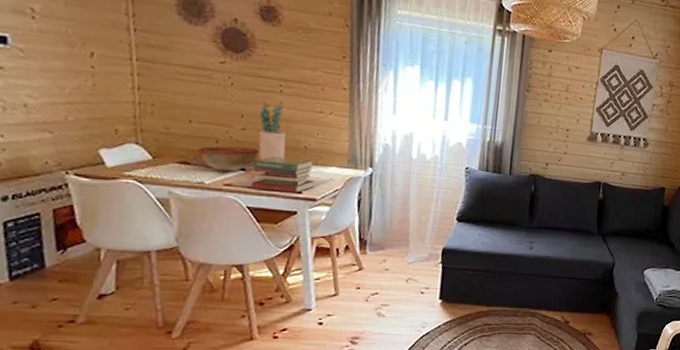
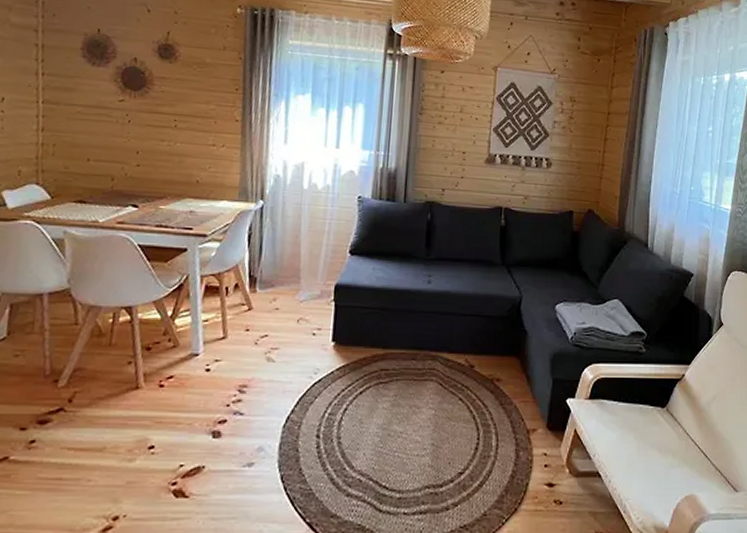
bowl: present [196,146,258,172] -> none [92,183,151,209]
books: present [251,156,315,193] -> none [143,191,206,229]
vase: present [258,101,287,174] -> none [151,136,179,211]

